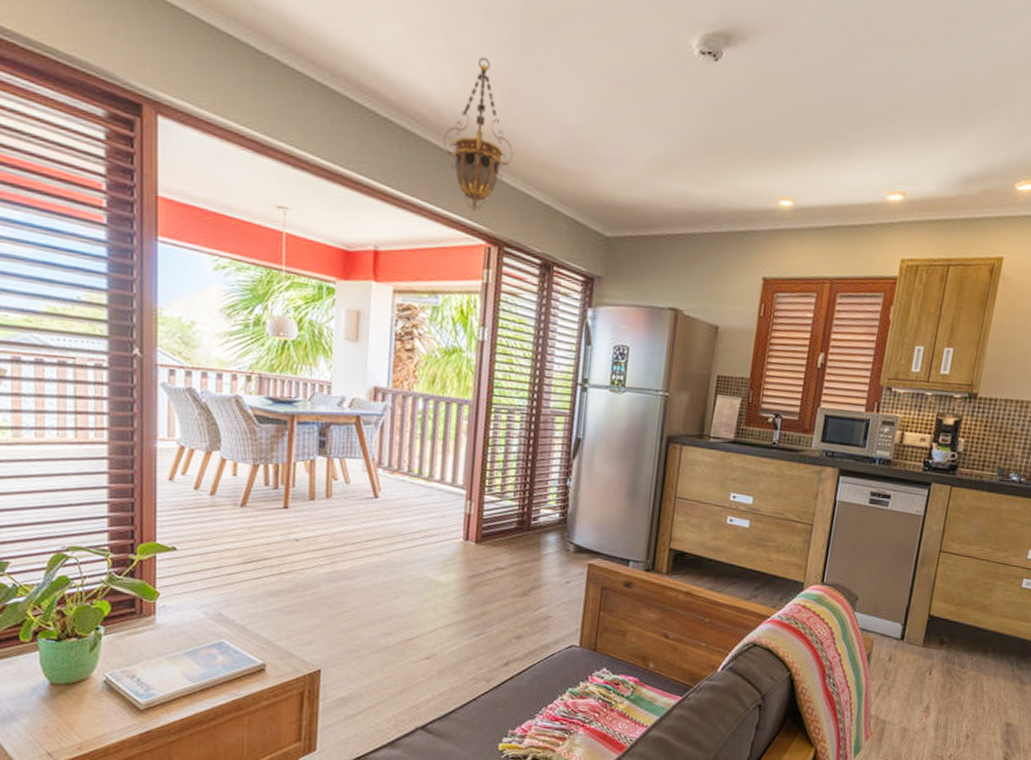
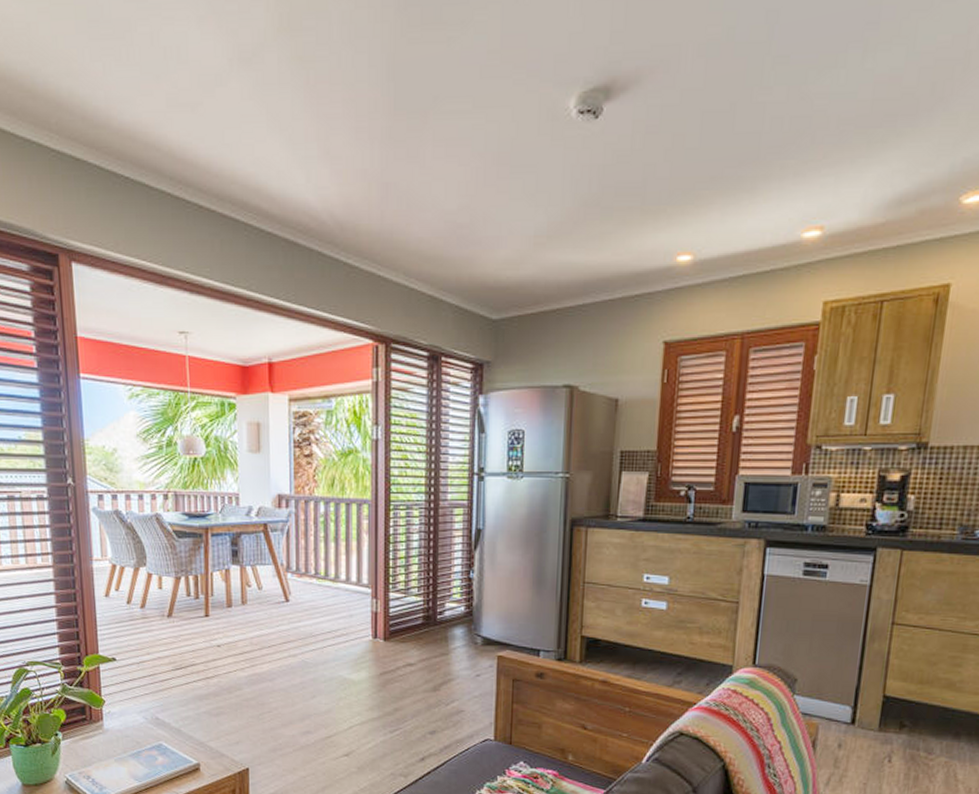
hanging lantern: present [442,56,513,212] -> none [325,156,393,312]

